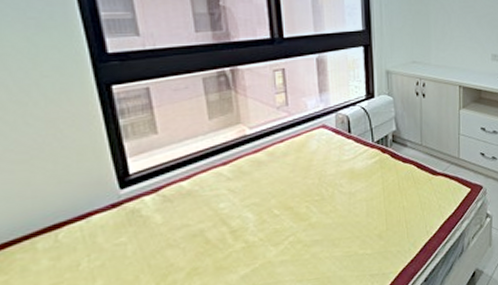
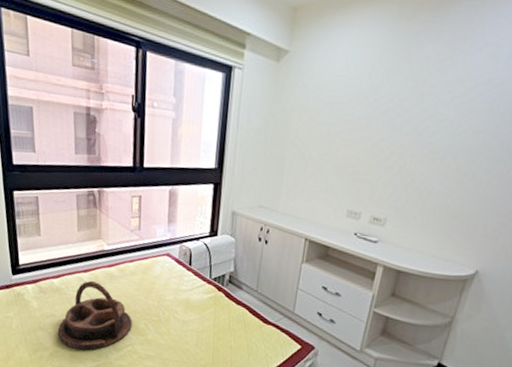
serving tray: none [194,172,291,259] -> present [57,280,132,351]

